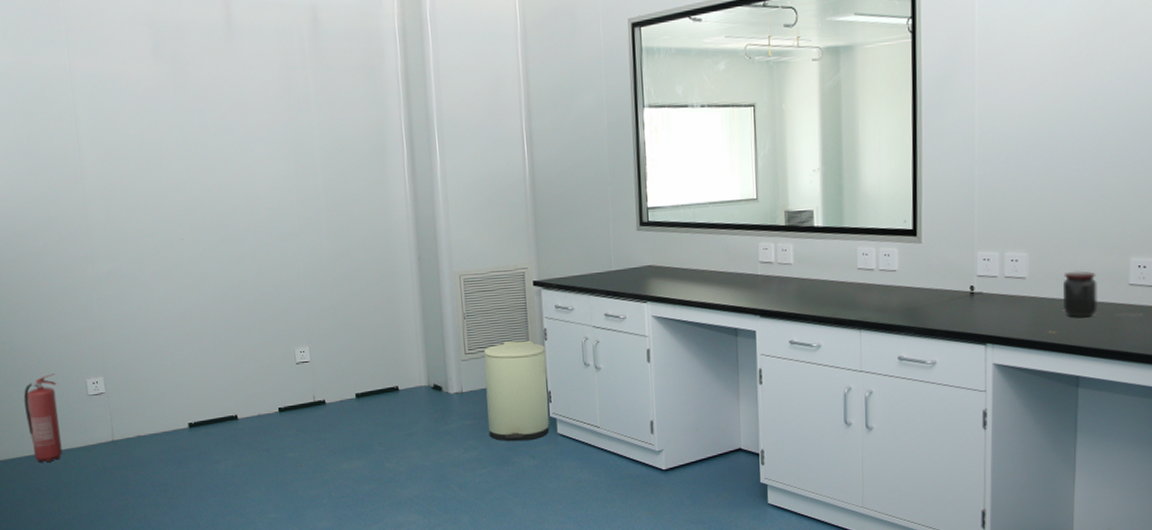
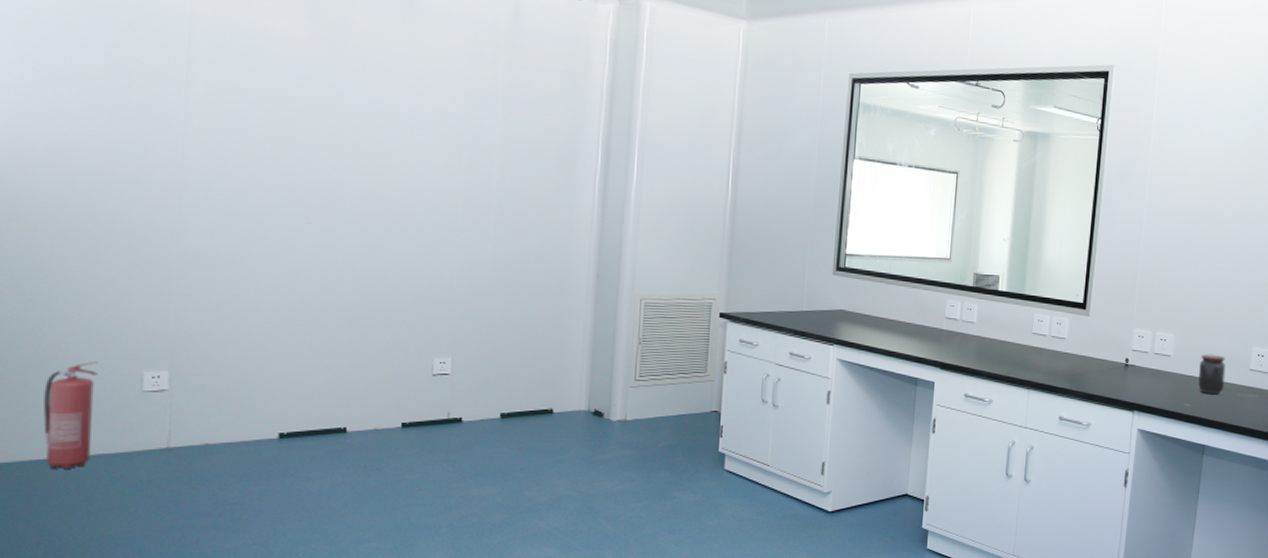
pedal bin: present [484,340,550,441] -> none [649,371,724,475]

